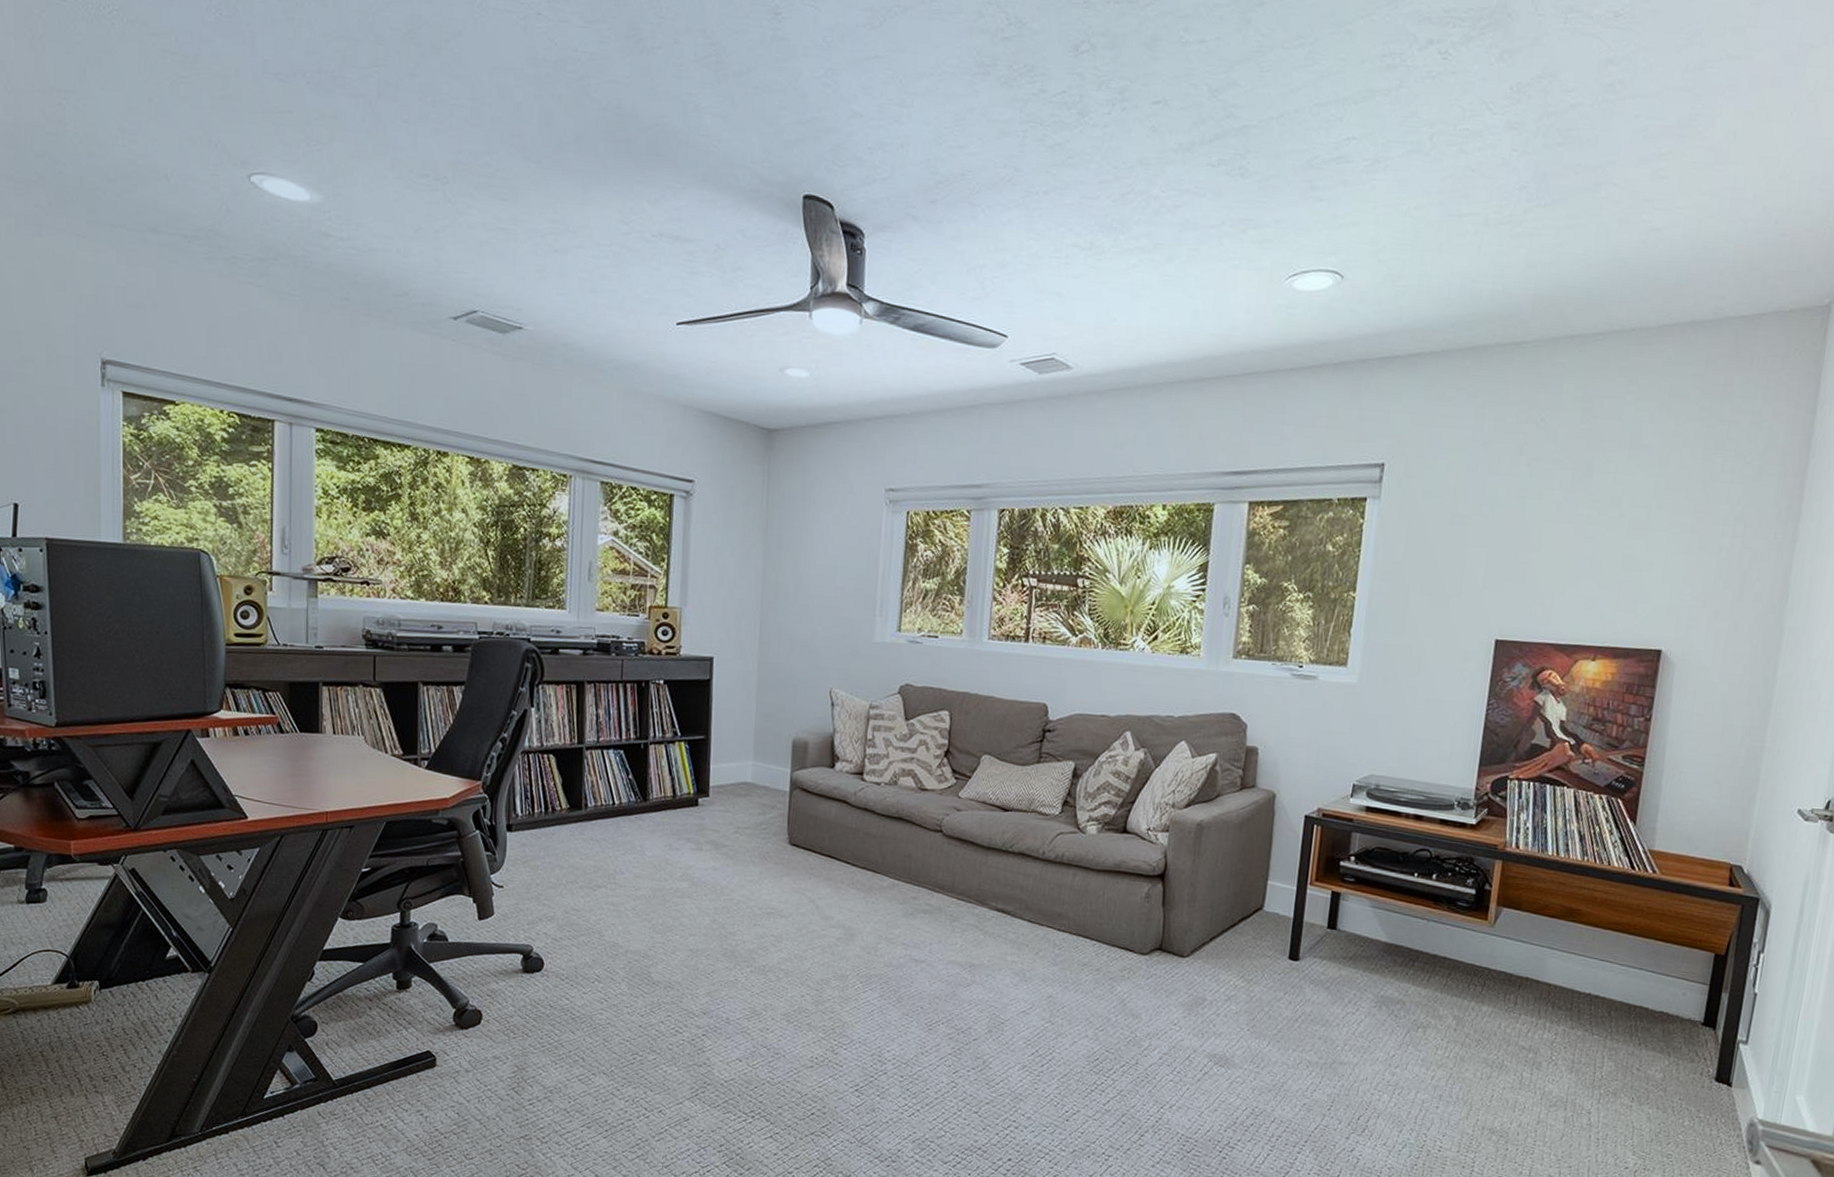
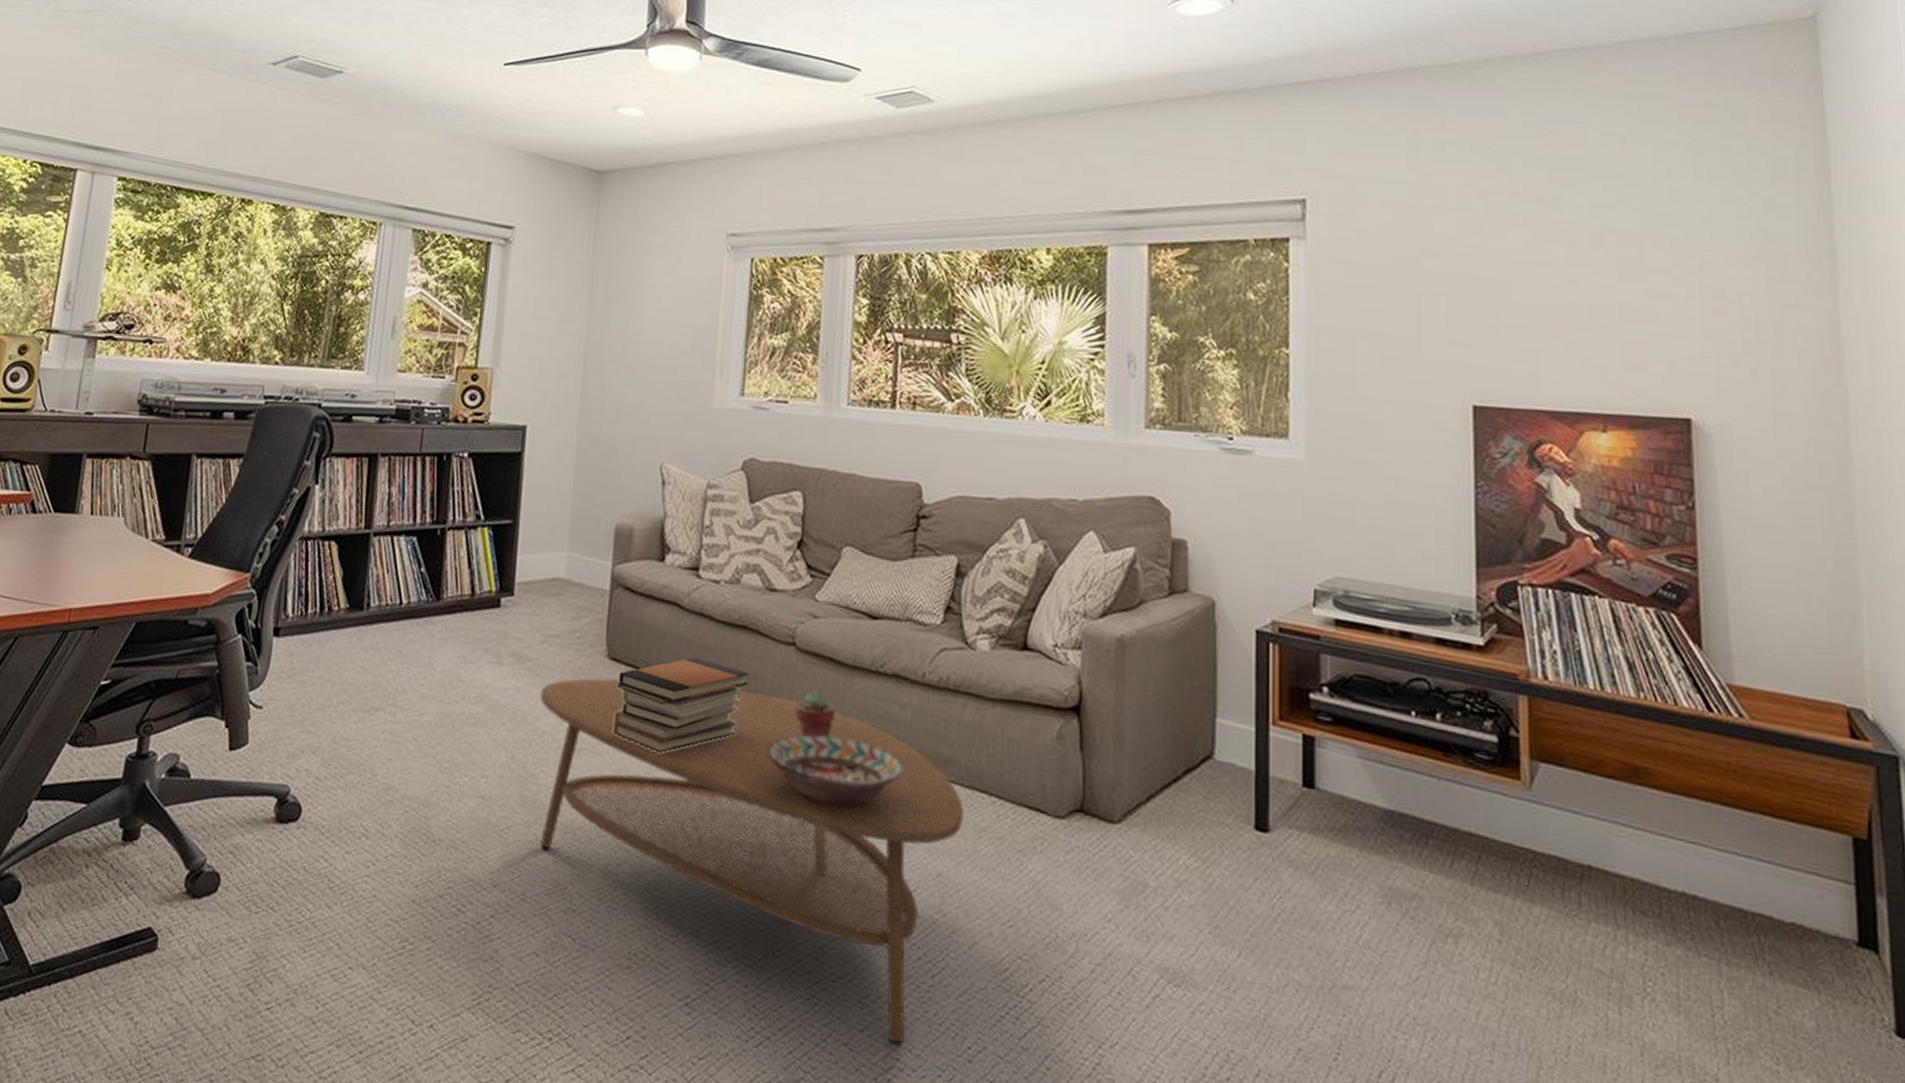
coffee table: none [734,859,1071,1111] -> present [540,678,965,1044]
book stack: none [795,842,904,916] -> present [613,657,749,754]
decorative bowl: none [919,899,1026,950] -> present [767,735,904,807]
potted succulent: none [941,866,974,901] -> present [795,690,836,738]

